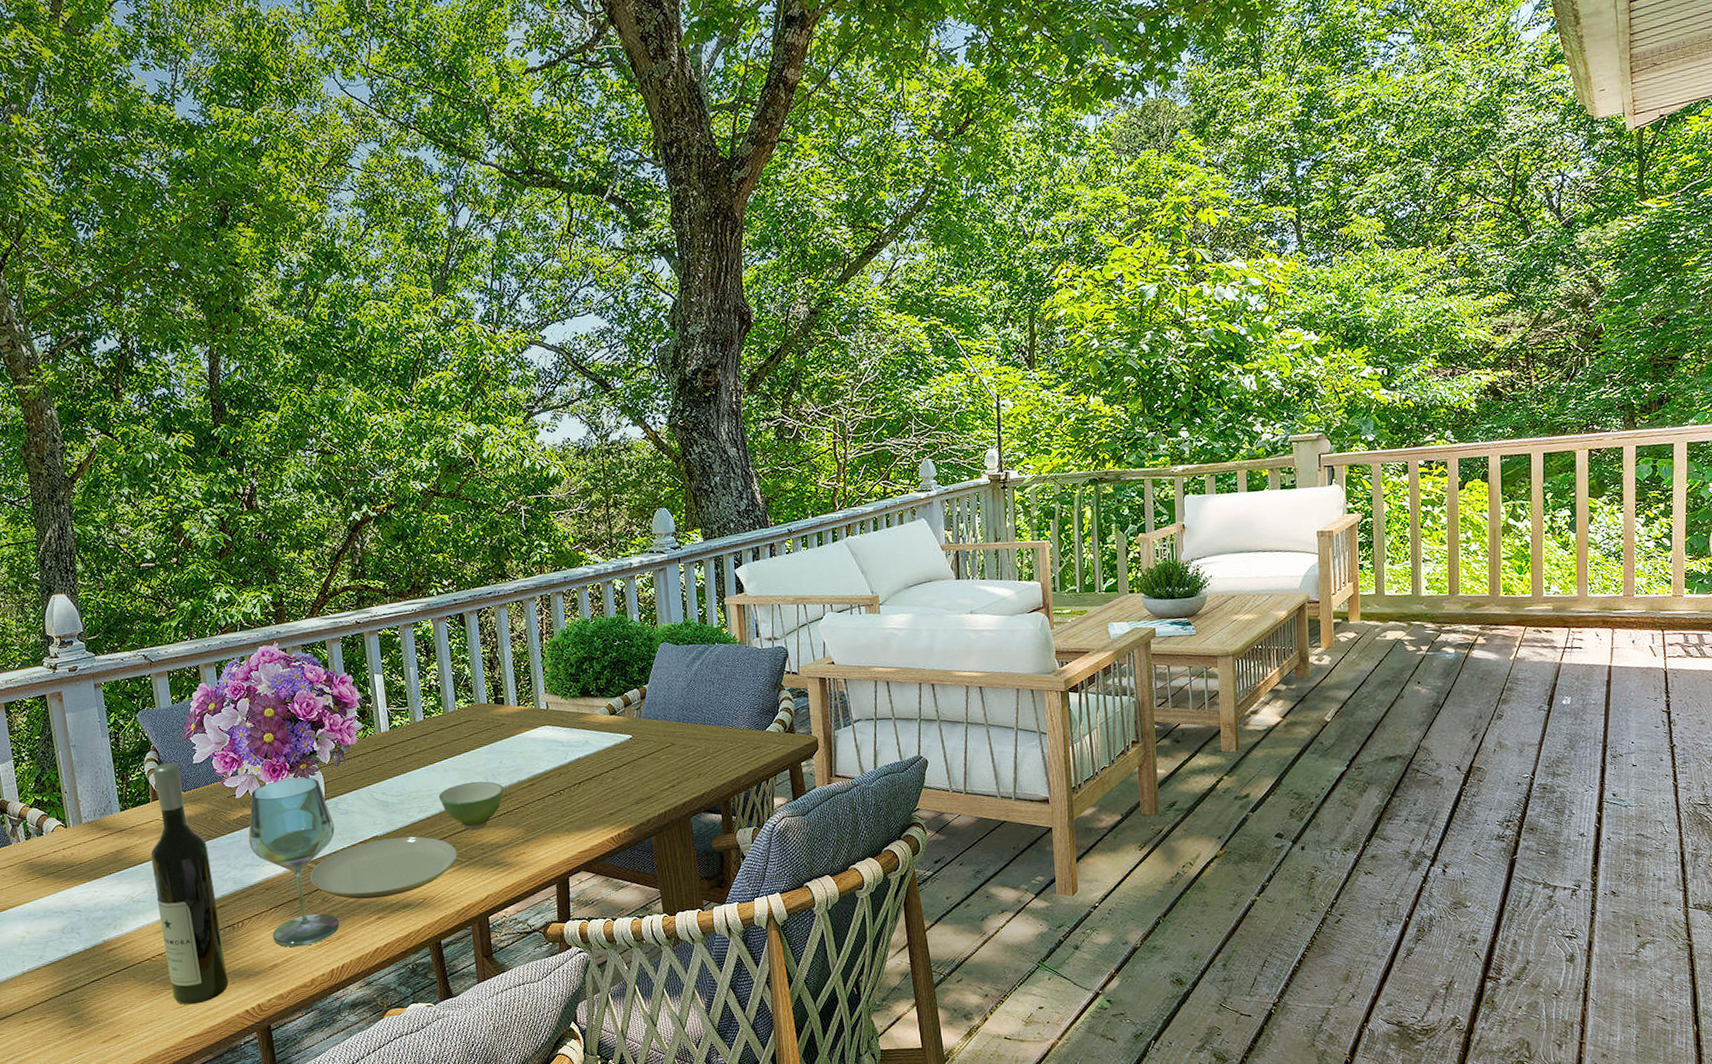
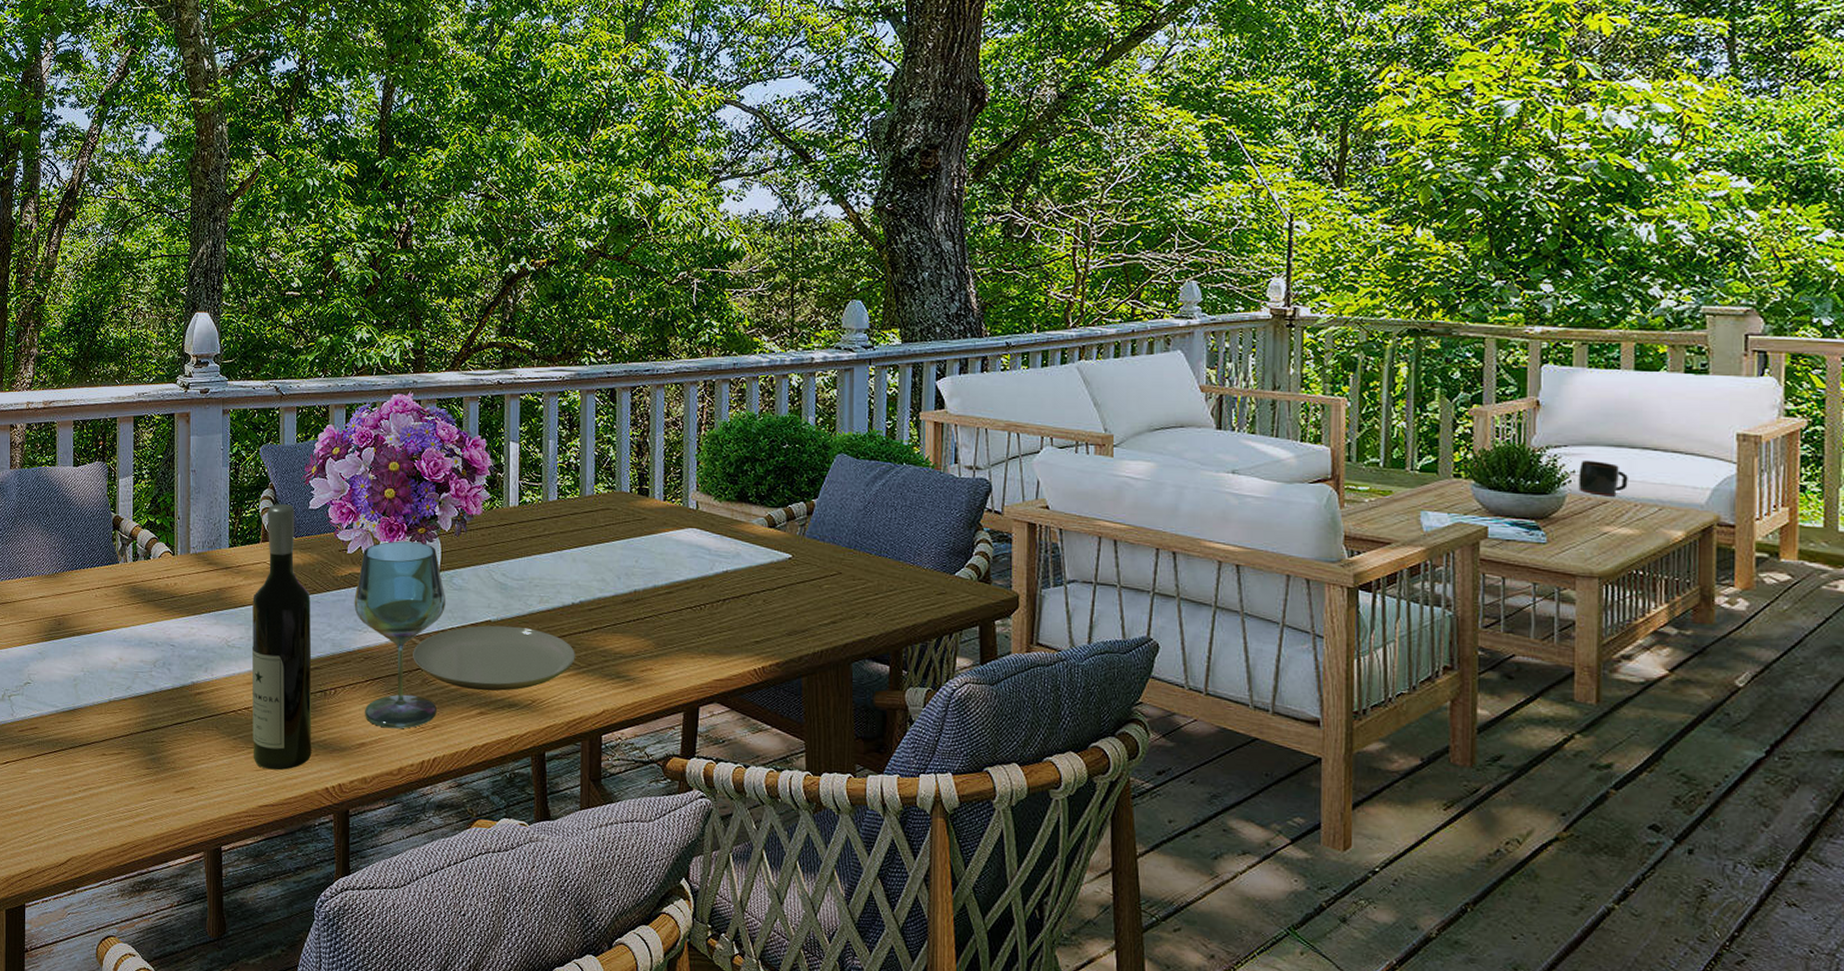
bowl: present [438,781,505,831] -> none [562,578,637,634]
mug: none [1214,565,1248,592] -> present [1578,460,1628,497]

